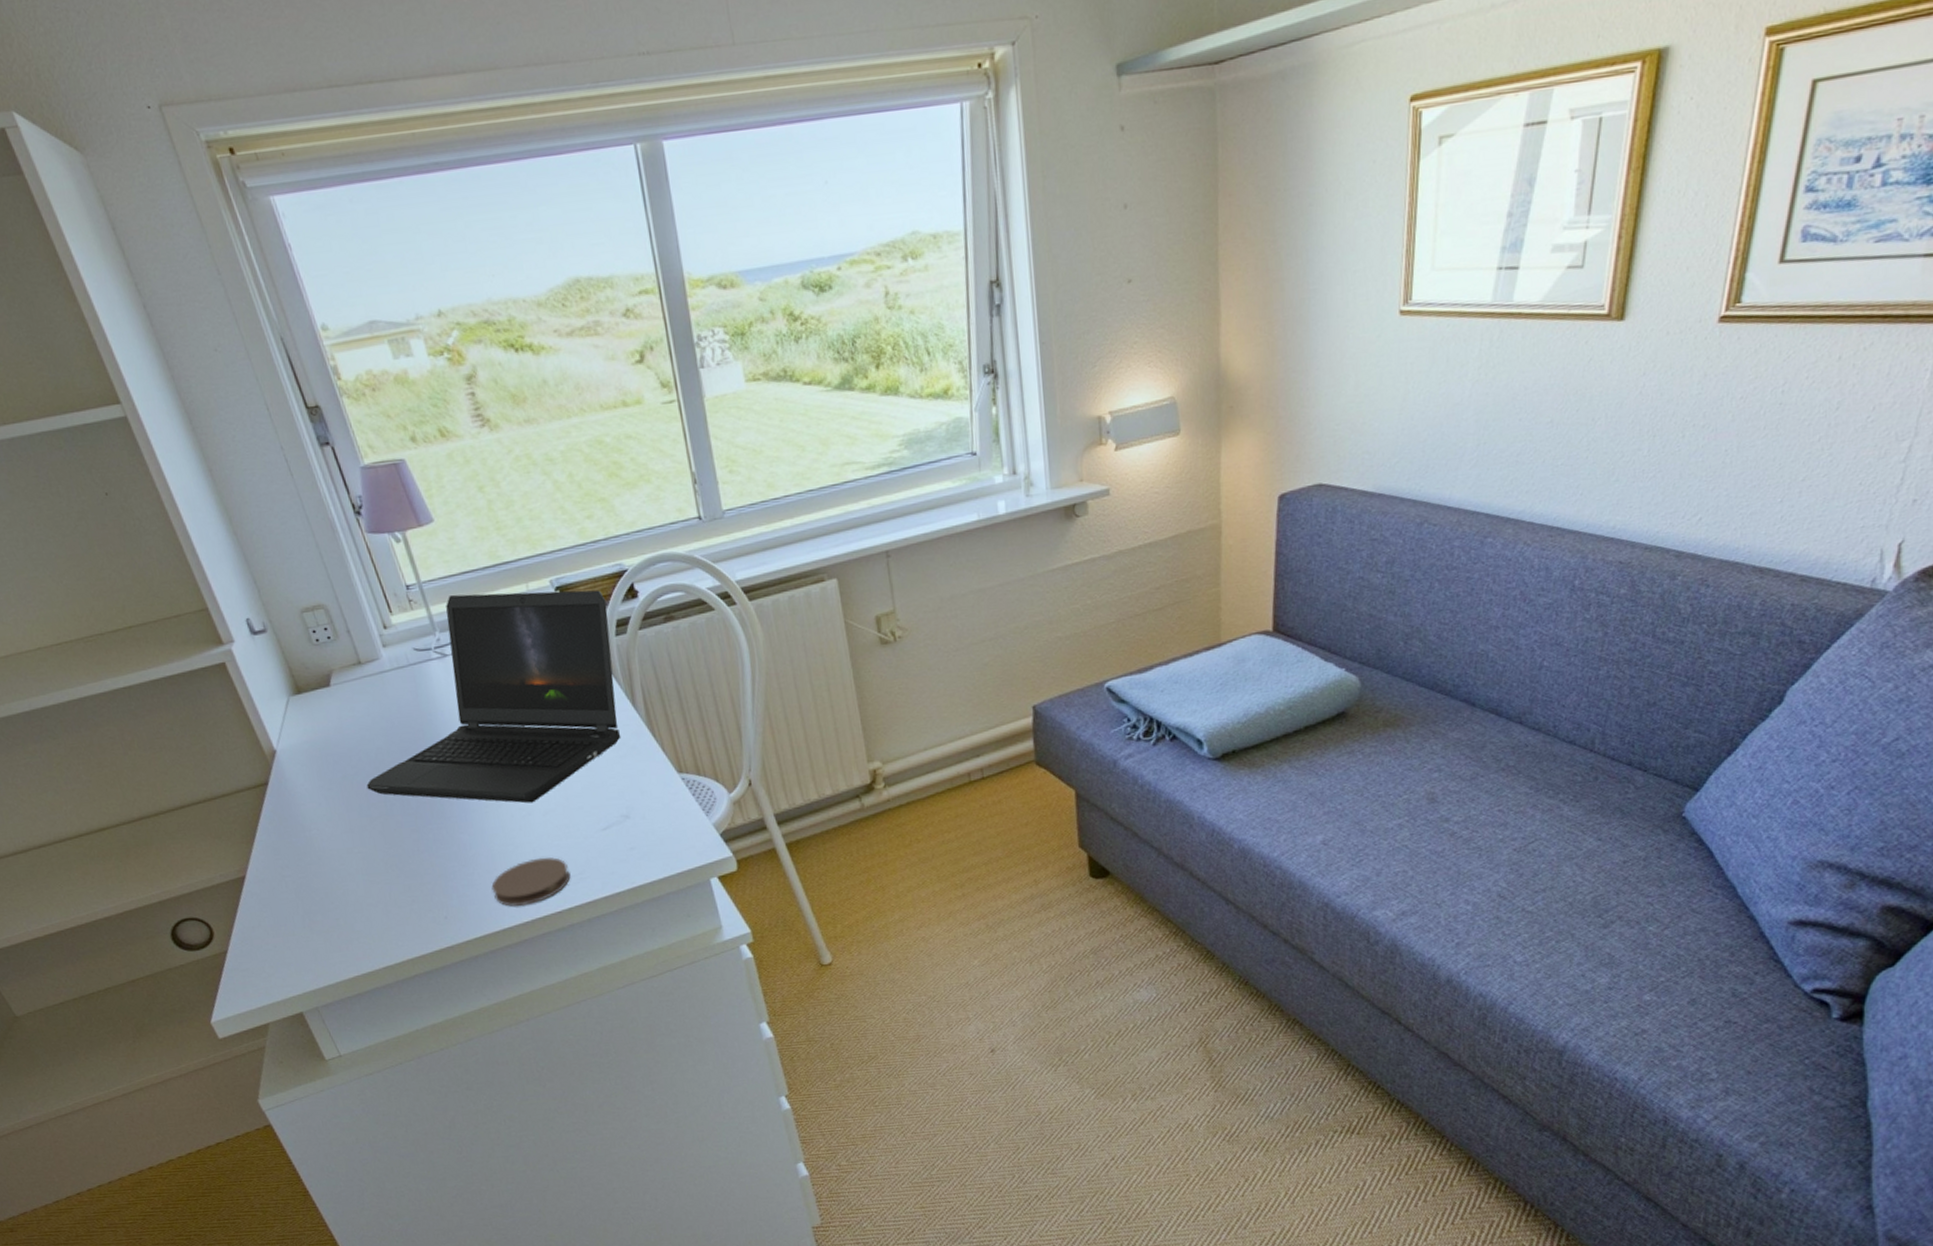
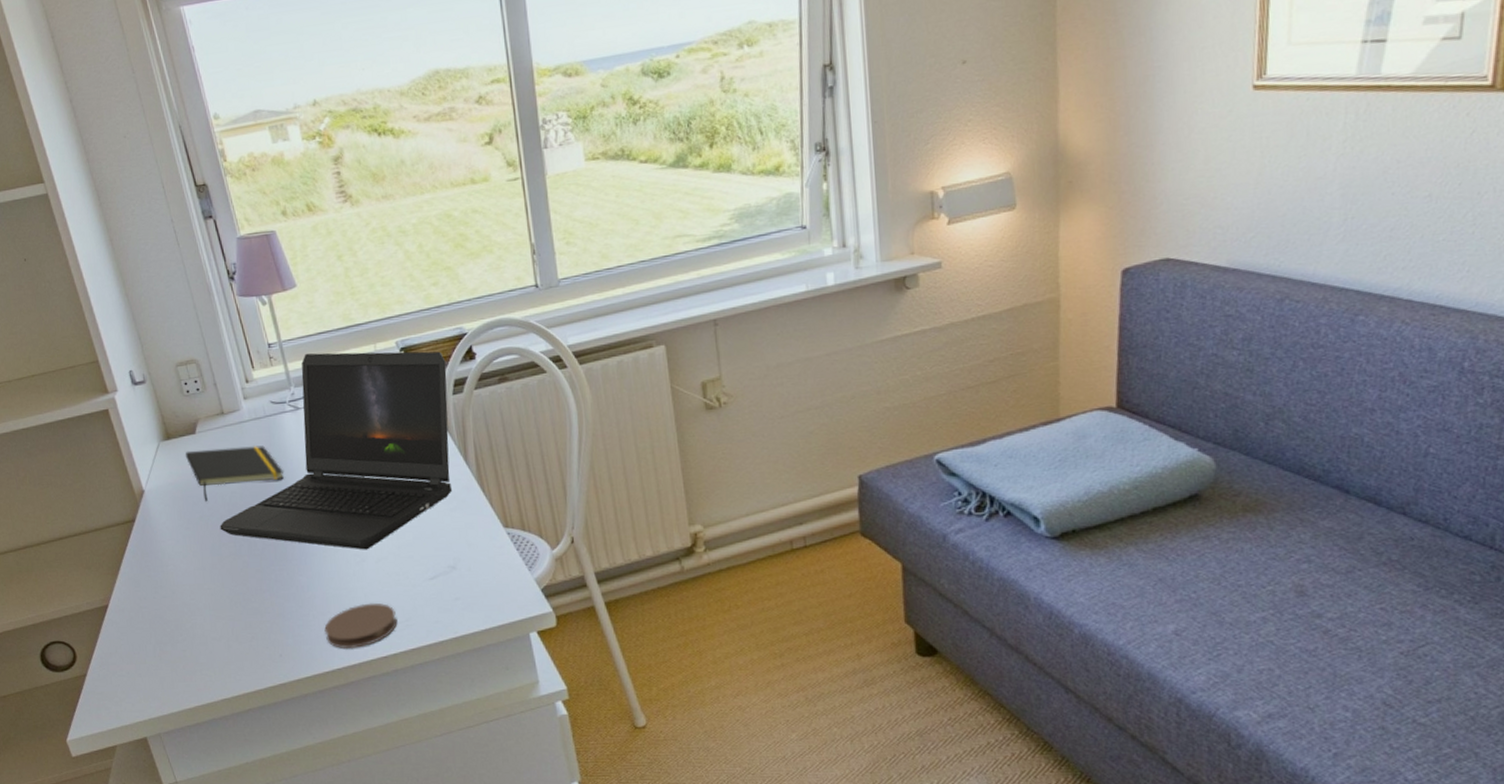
notepad: none [320,697,435,759] -> present [185,445,284,501]

